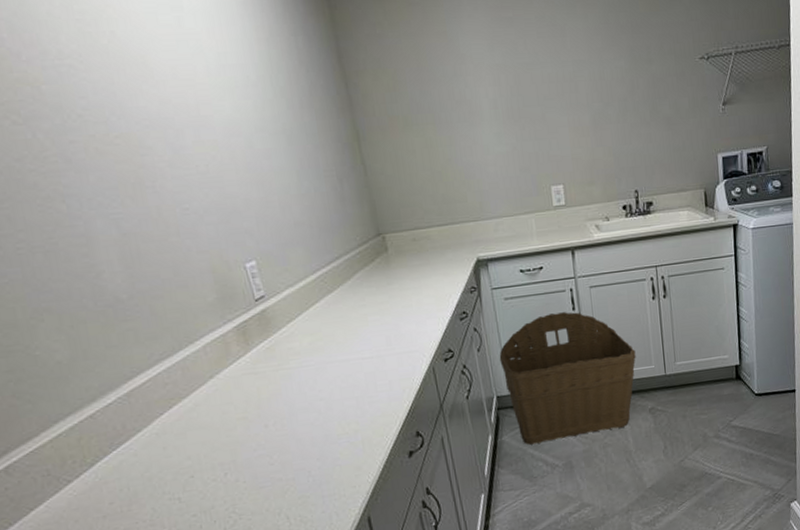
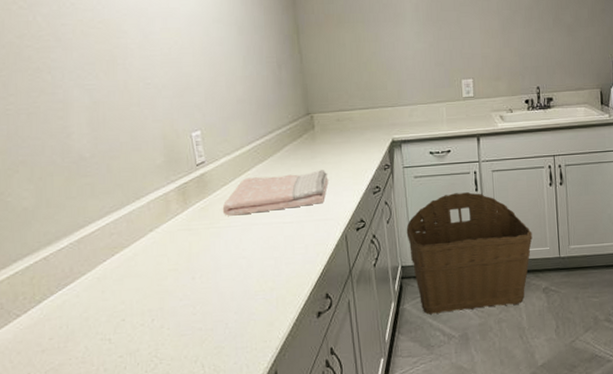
towel: none [290,297,409,356] -> present [222,170,329,216]

